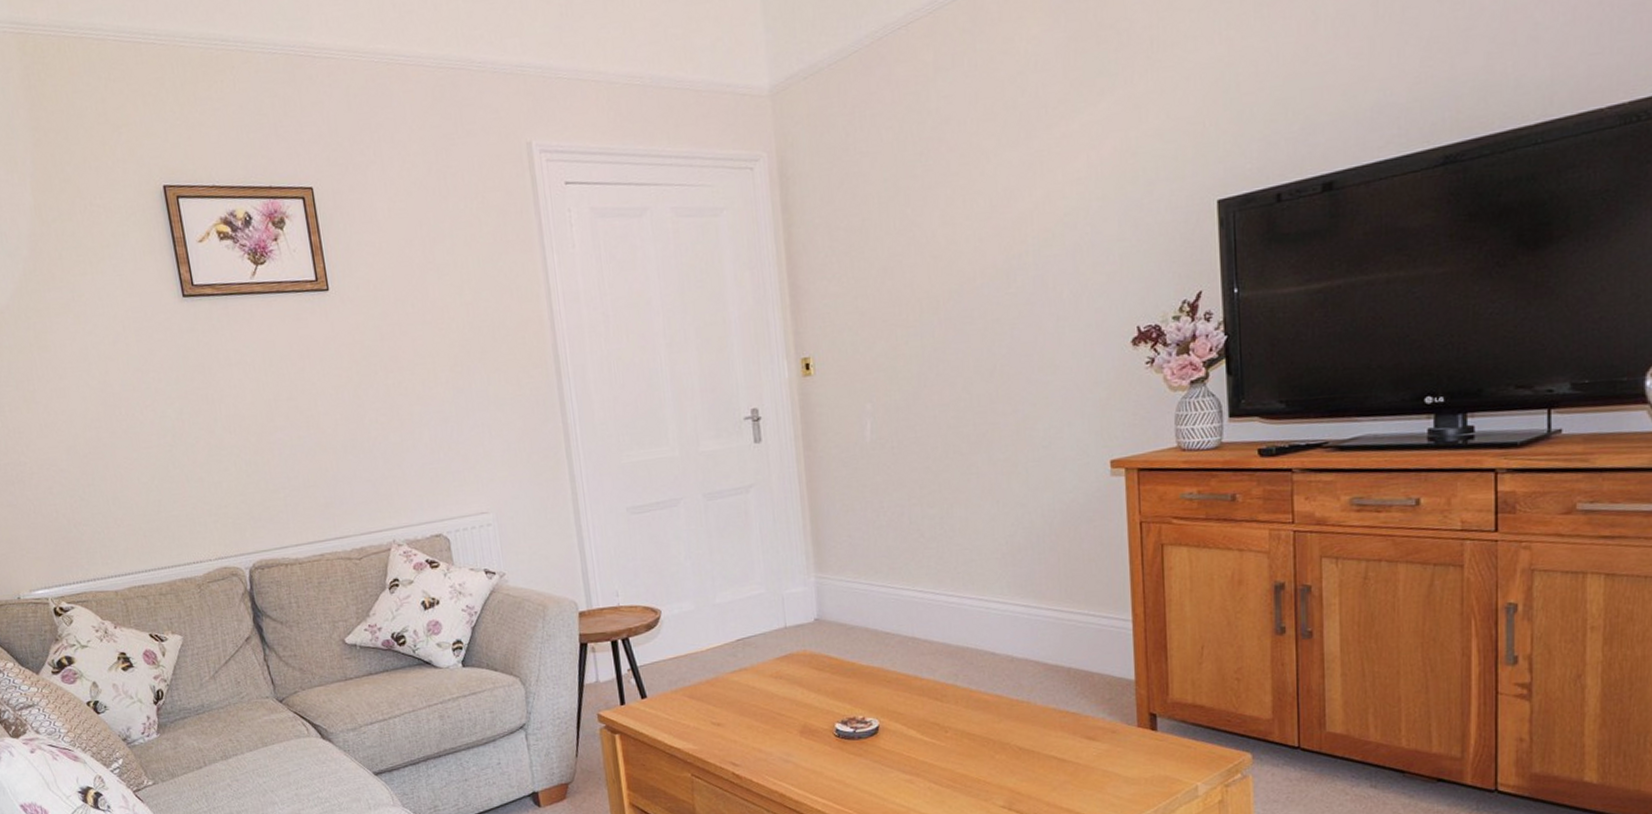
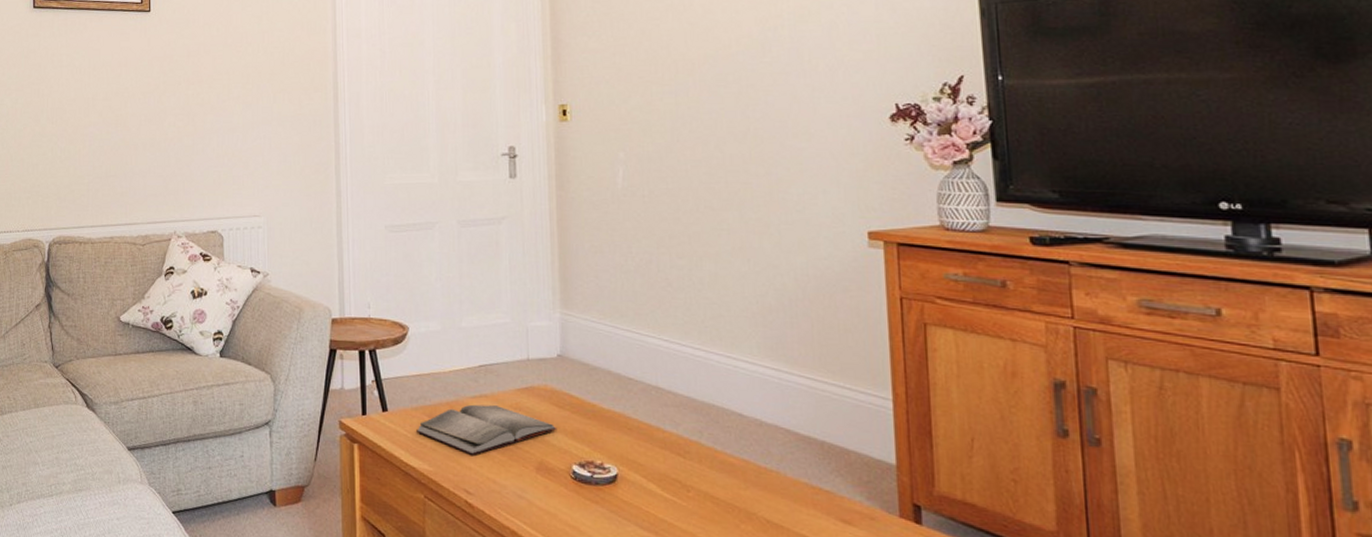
hardback book: none [678,677,819,728] -> present [416,404,557,455]

